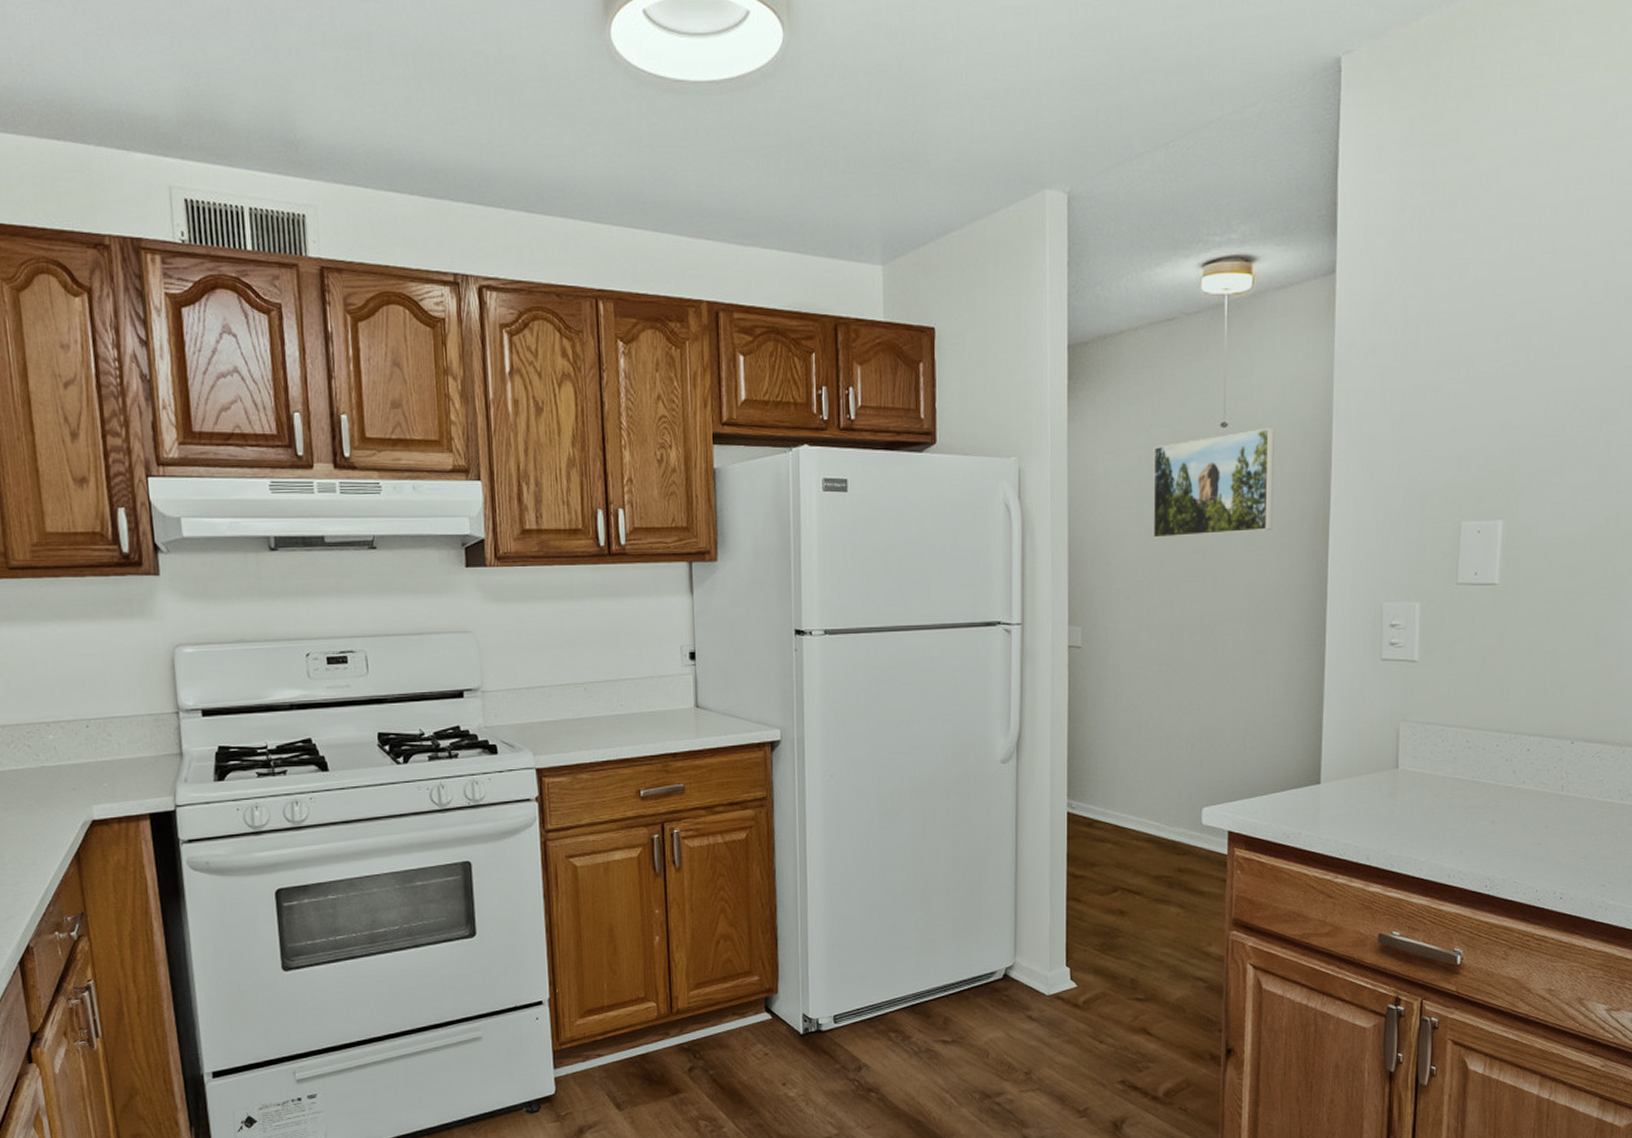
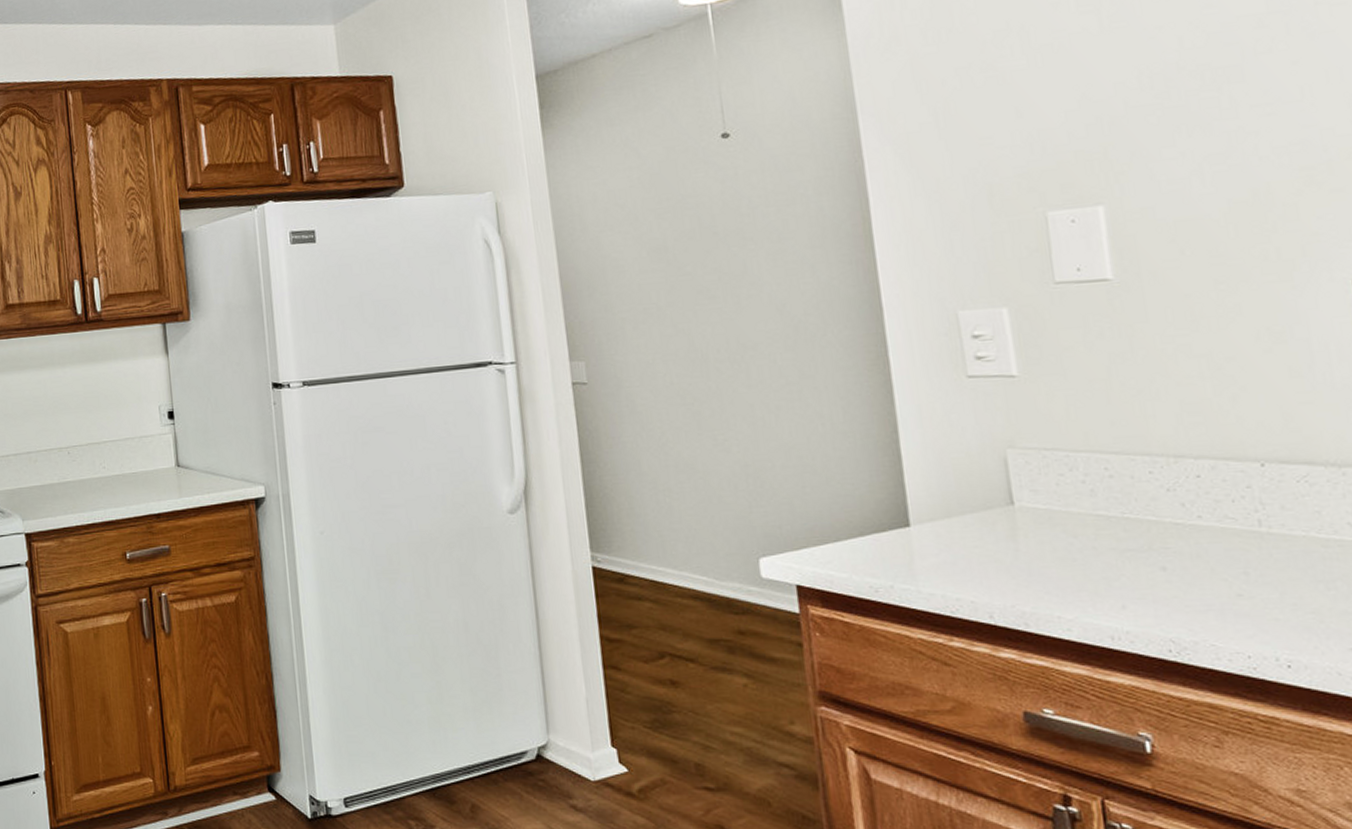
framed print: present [1153,428,1275,539] -> none [645,133,801,262]

